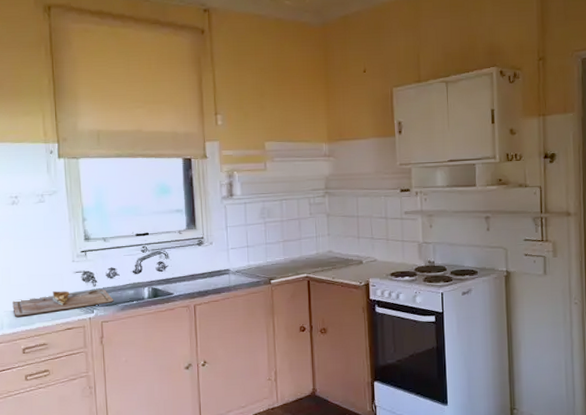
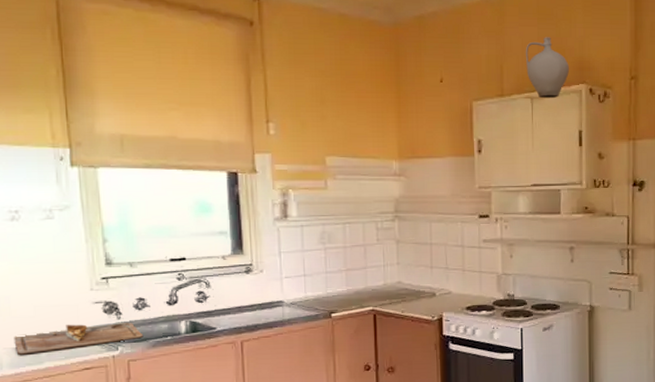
ceramic jug: none [439,27,481,82] -> present [525,37,570,99]

